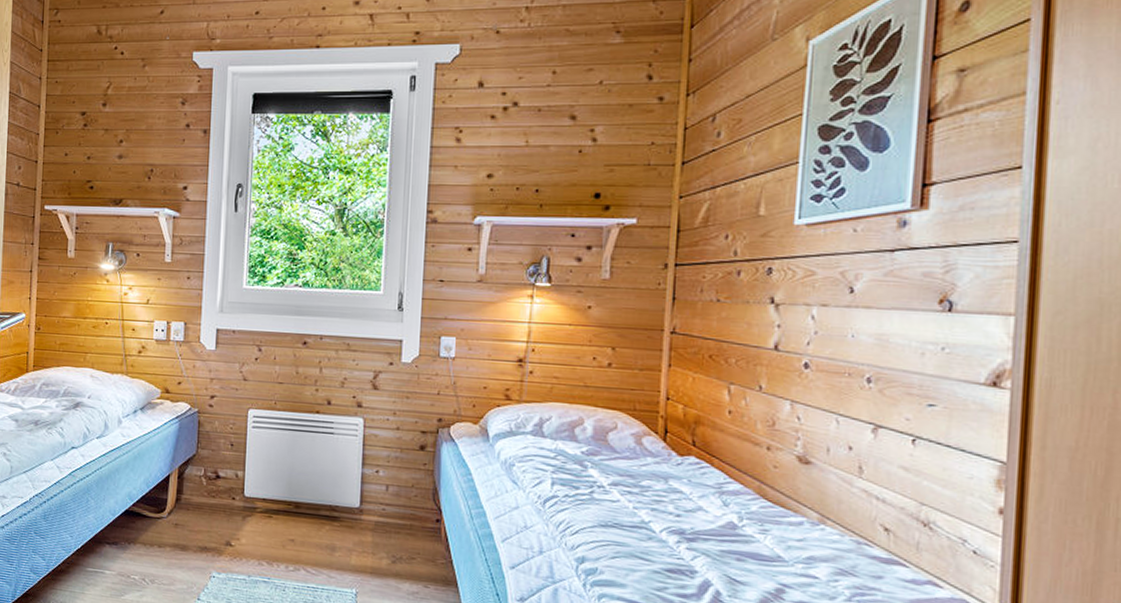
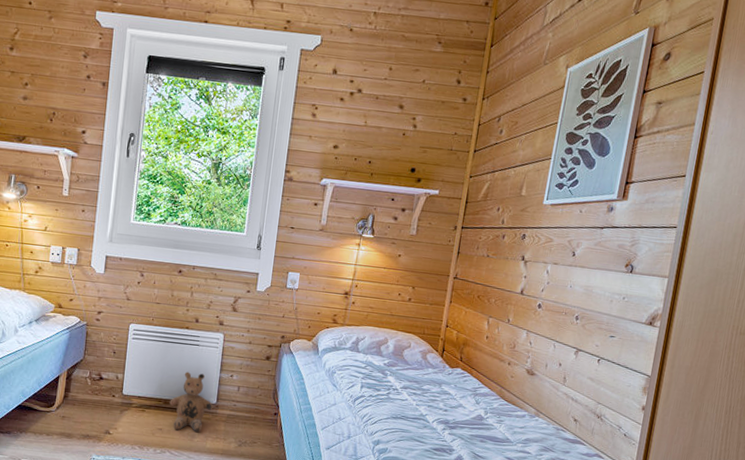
teddy bear: none [301,467,356,545] -> present [169,372,213,433]

